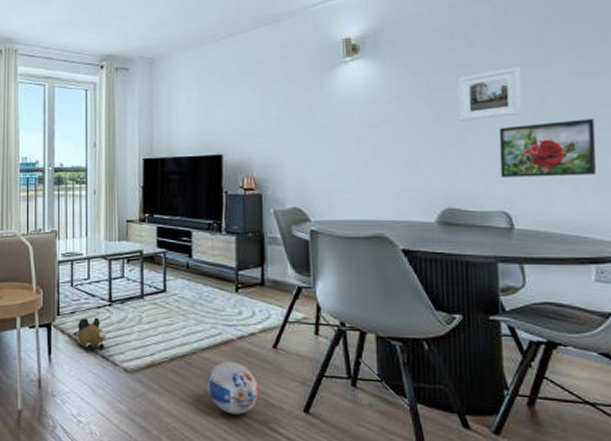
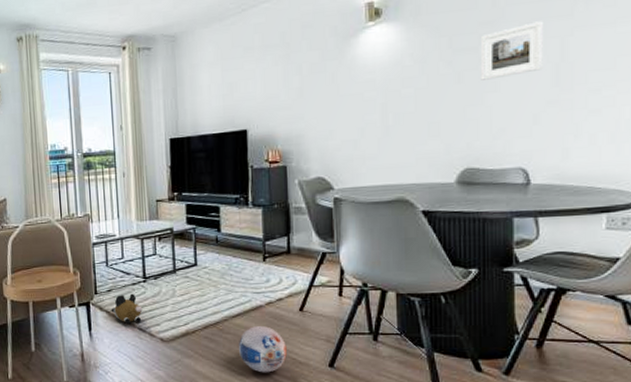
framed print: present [499,118,597,179] -> none [519,69,615,136]

